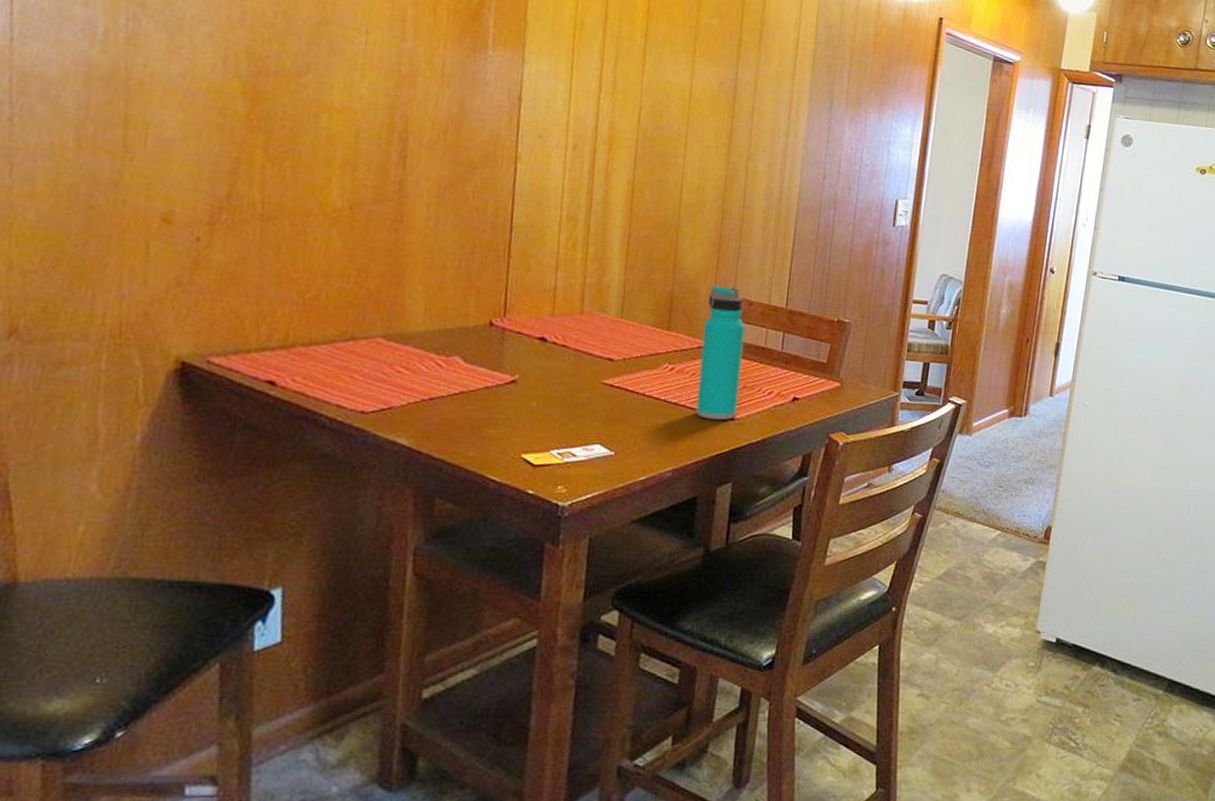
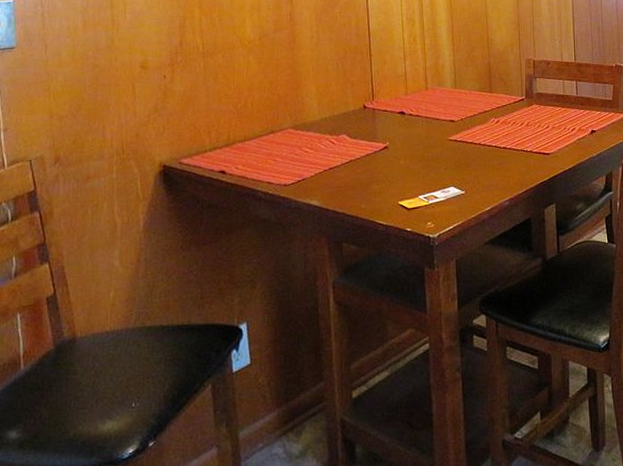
water bottle: present [696,285,745,421] -> none [516,52,550,157]

